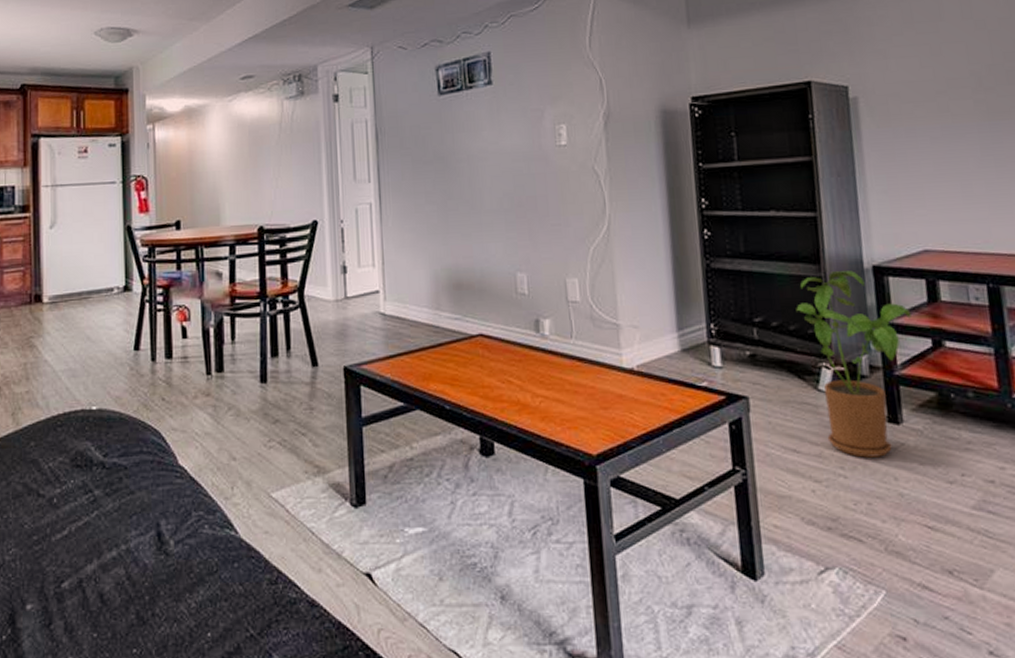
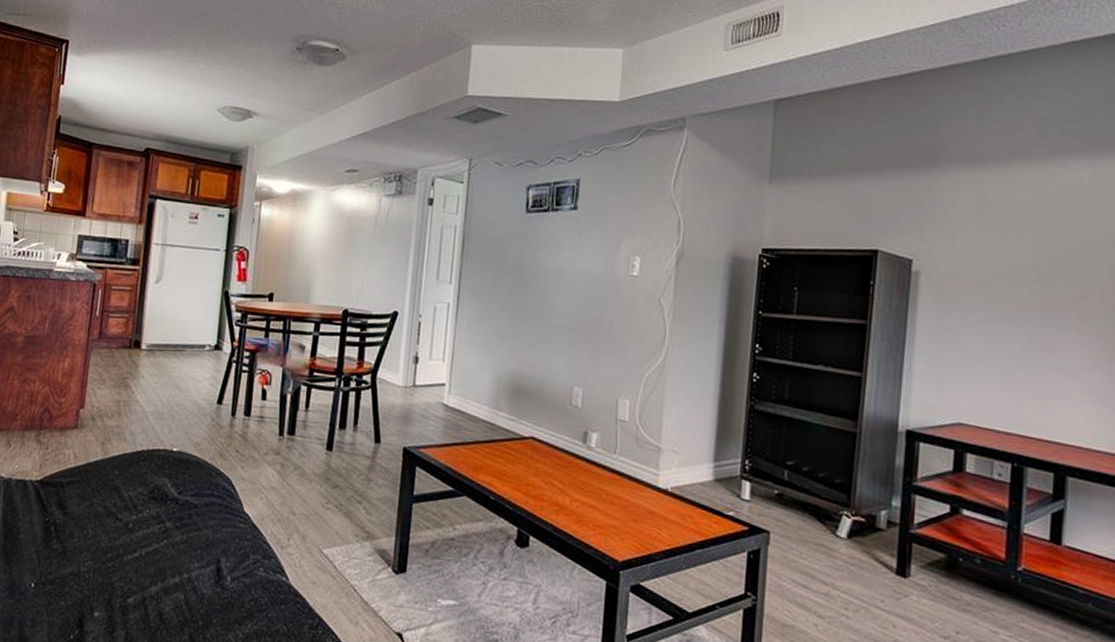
house plant: present [796,271,911,458] -> none [827,429,935,605]

